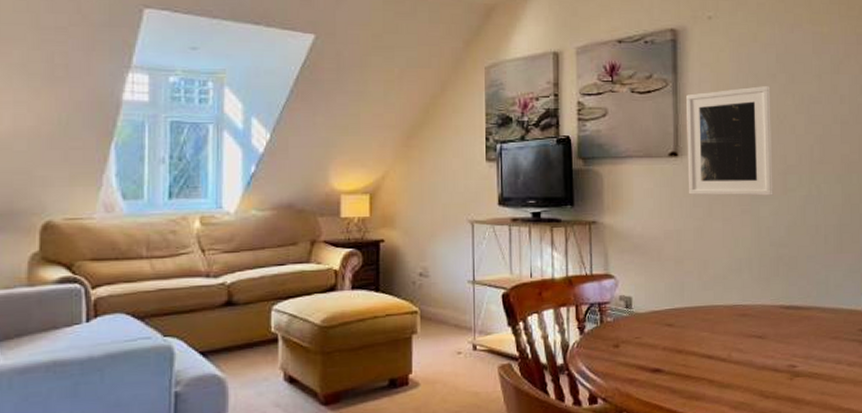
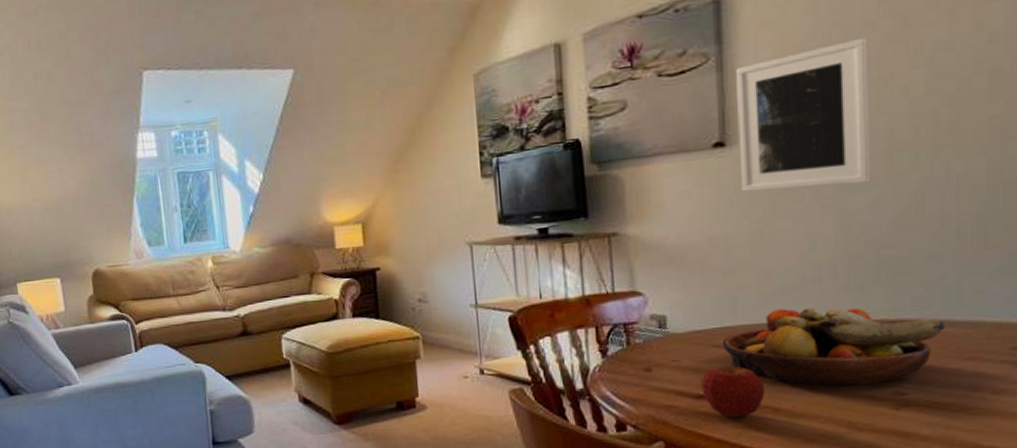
apple: none [657,342,703,390] -> present [701,365,765,418]
fruit bowl: none [672,293,820,361] -> present [722,307,946,387]

